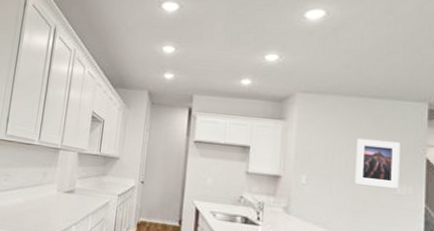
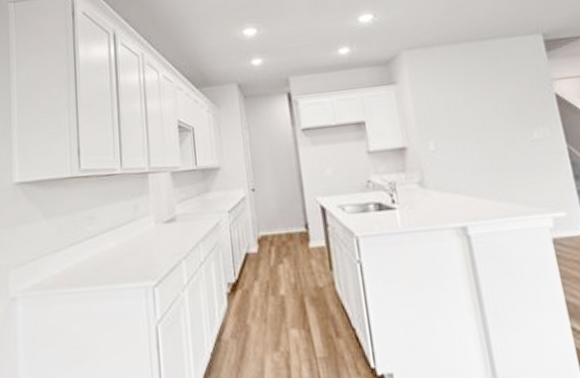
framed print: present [355,139,400,188] -> none [478,82,535,138]

